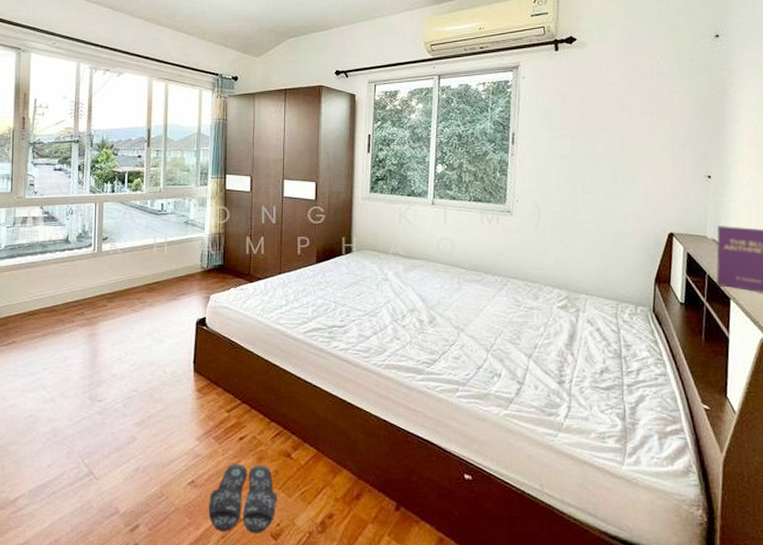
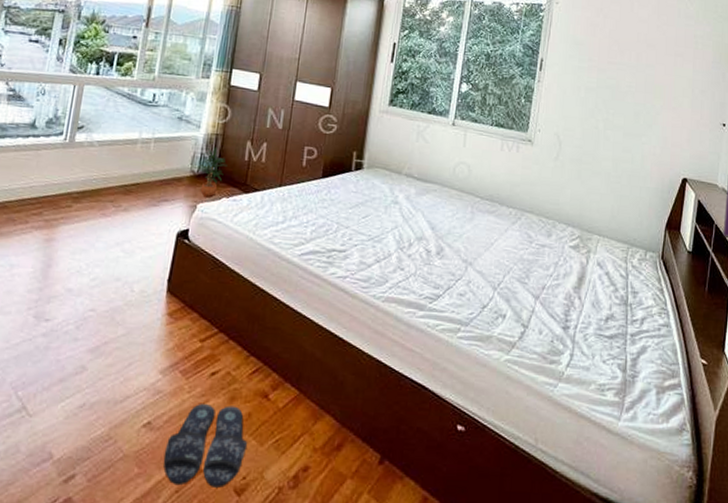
potted plant: none [208,245,232,289] -> present [199,147,228,198]

